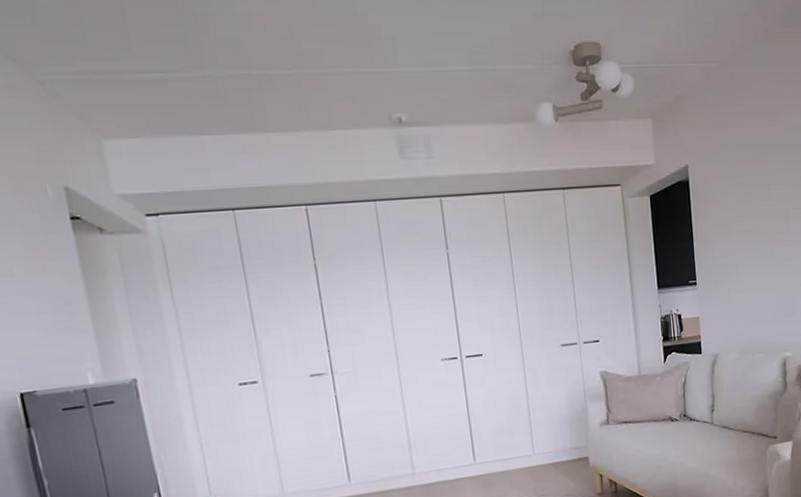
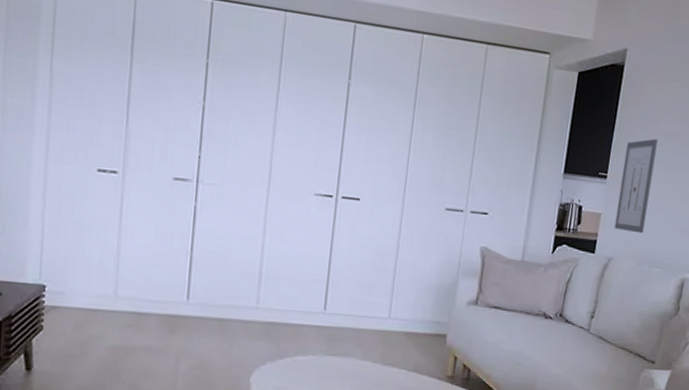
wall art: none [707,240,740,328] -> present [614,139,658,234]

